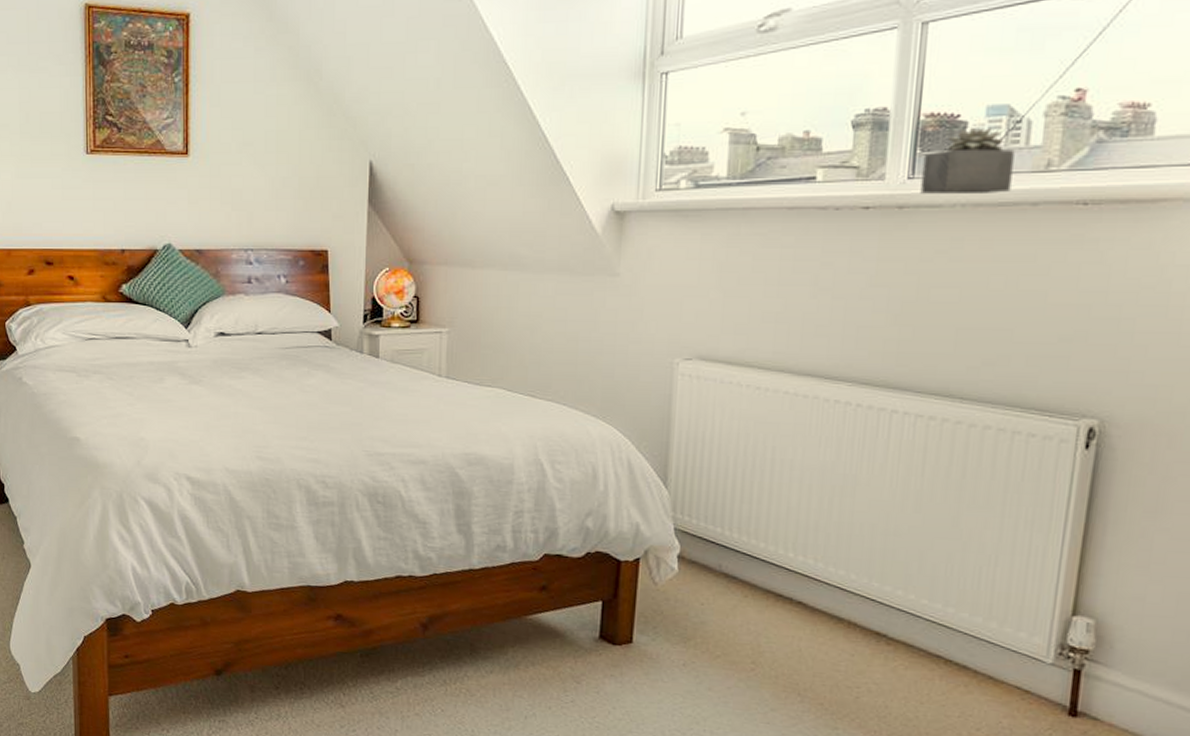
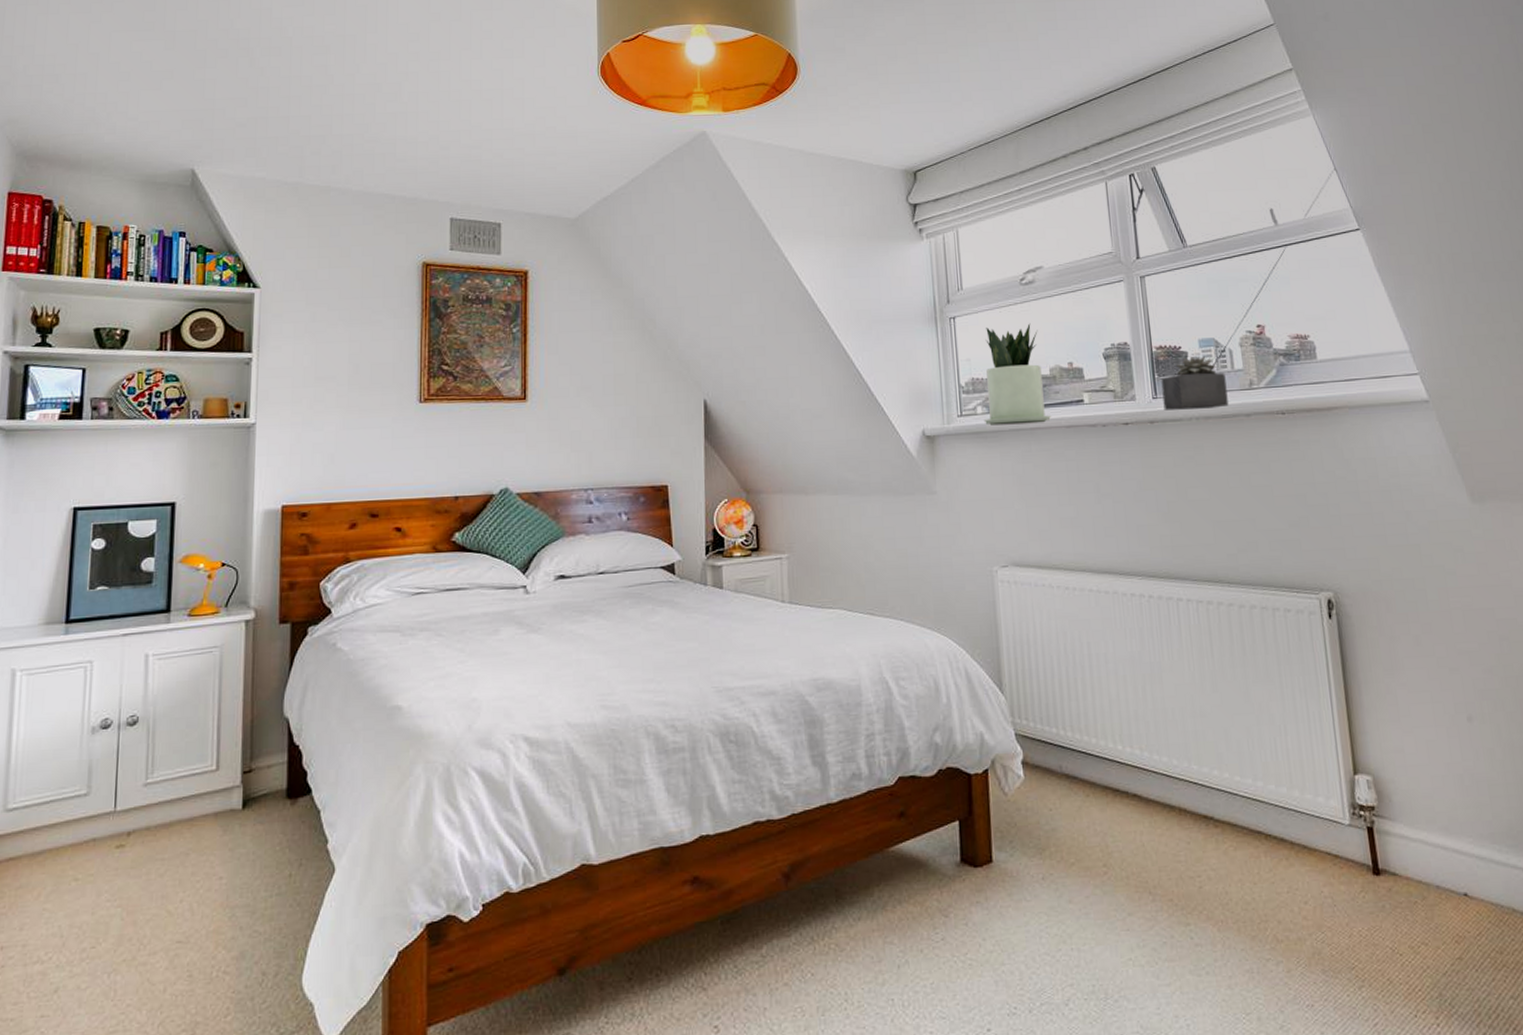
planter: none [686,81,772,203] -> present [983,323,1052,426]

